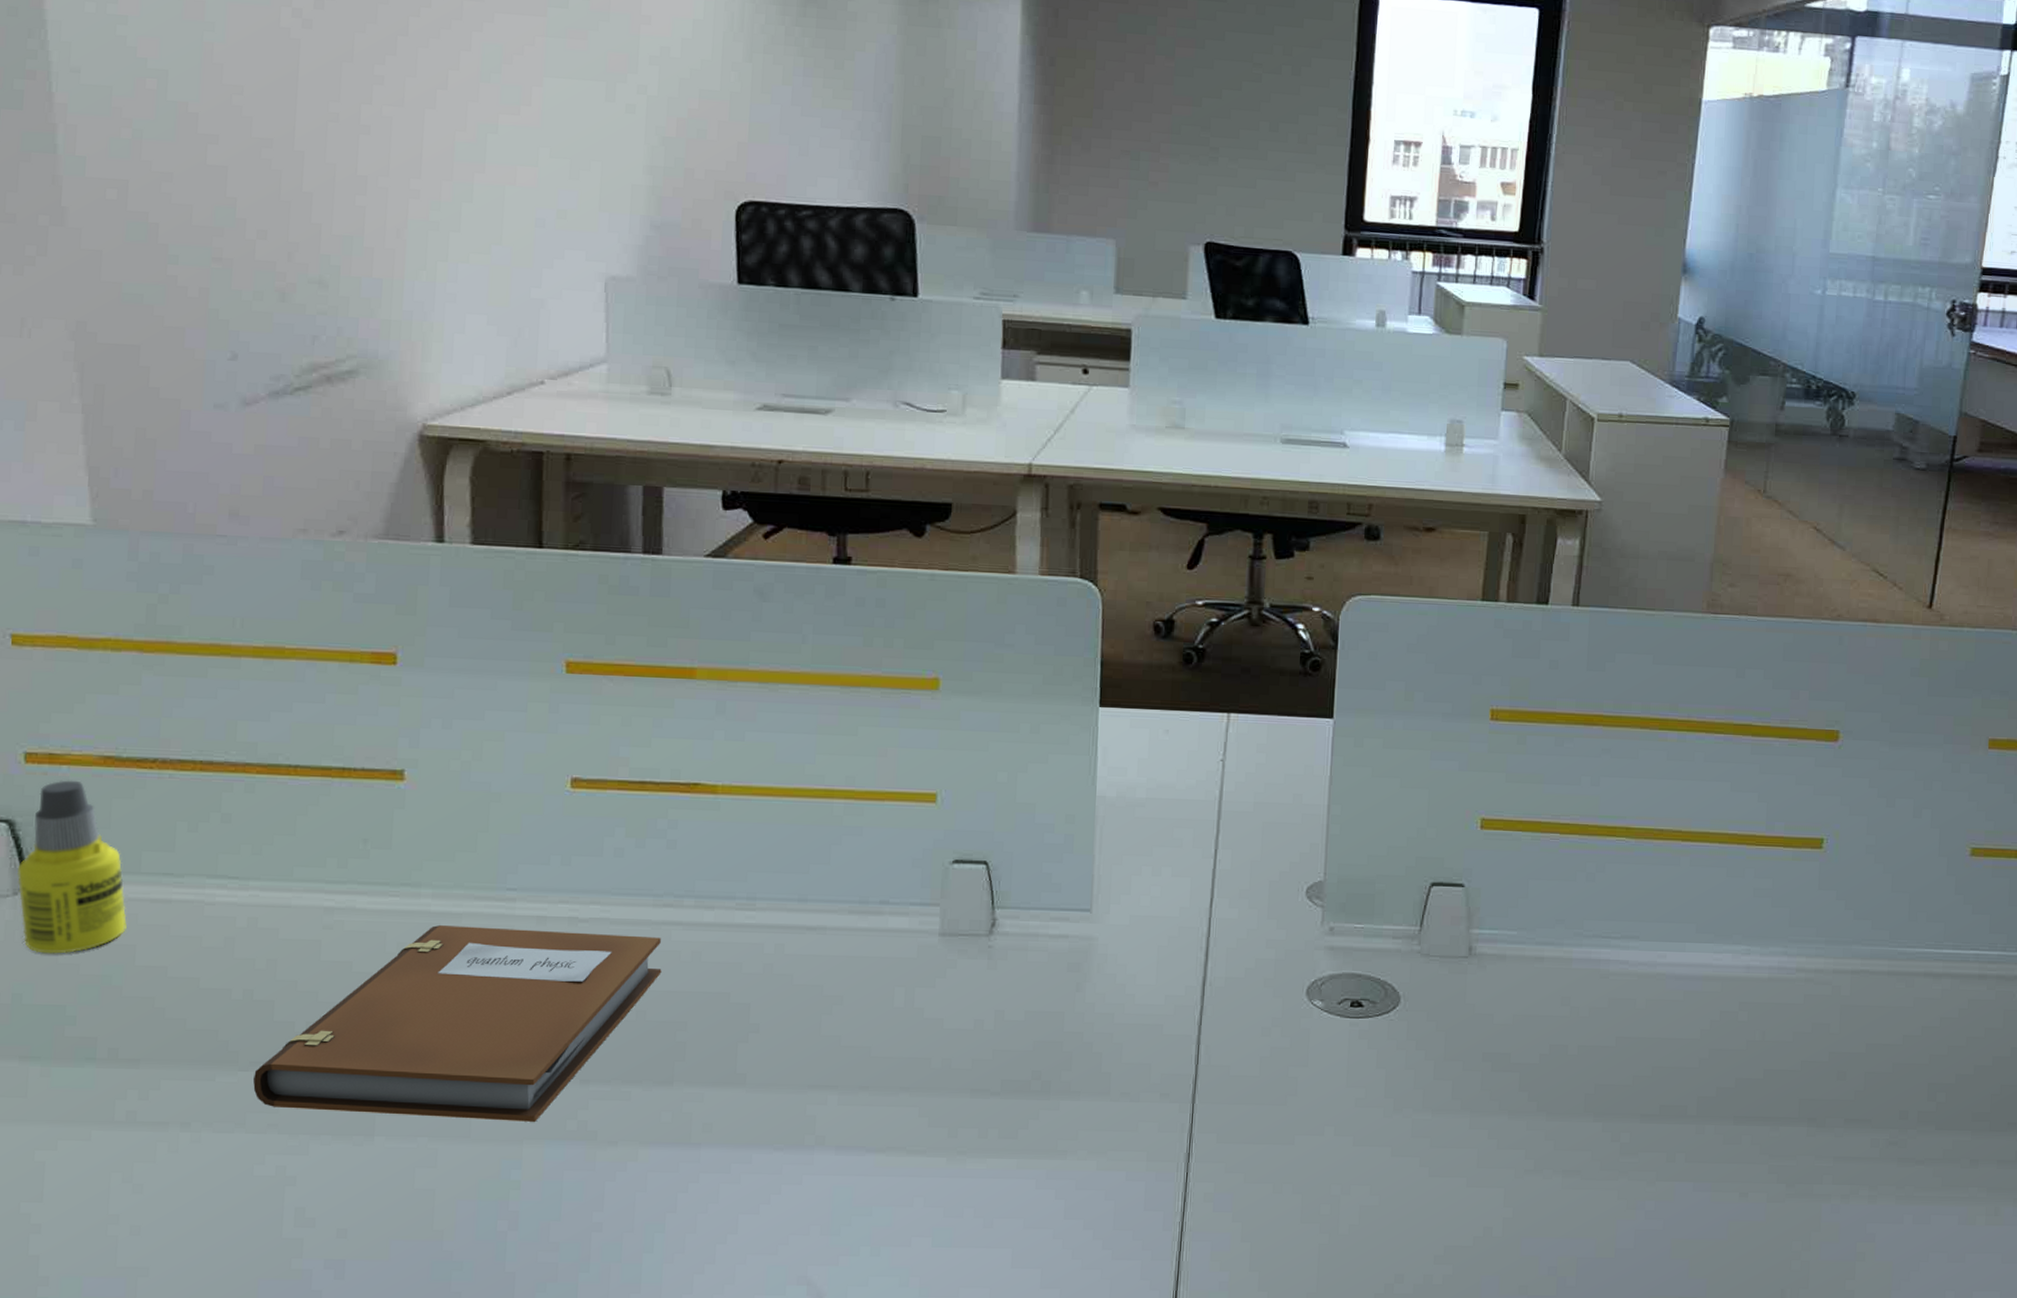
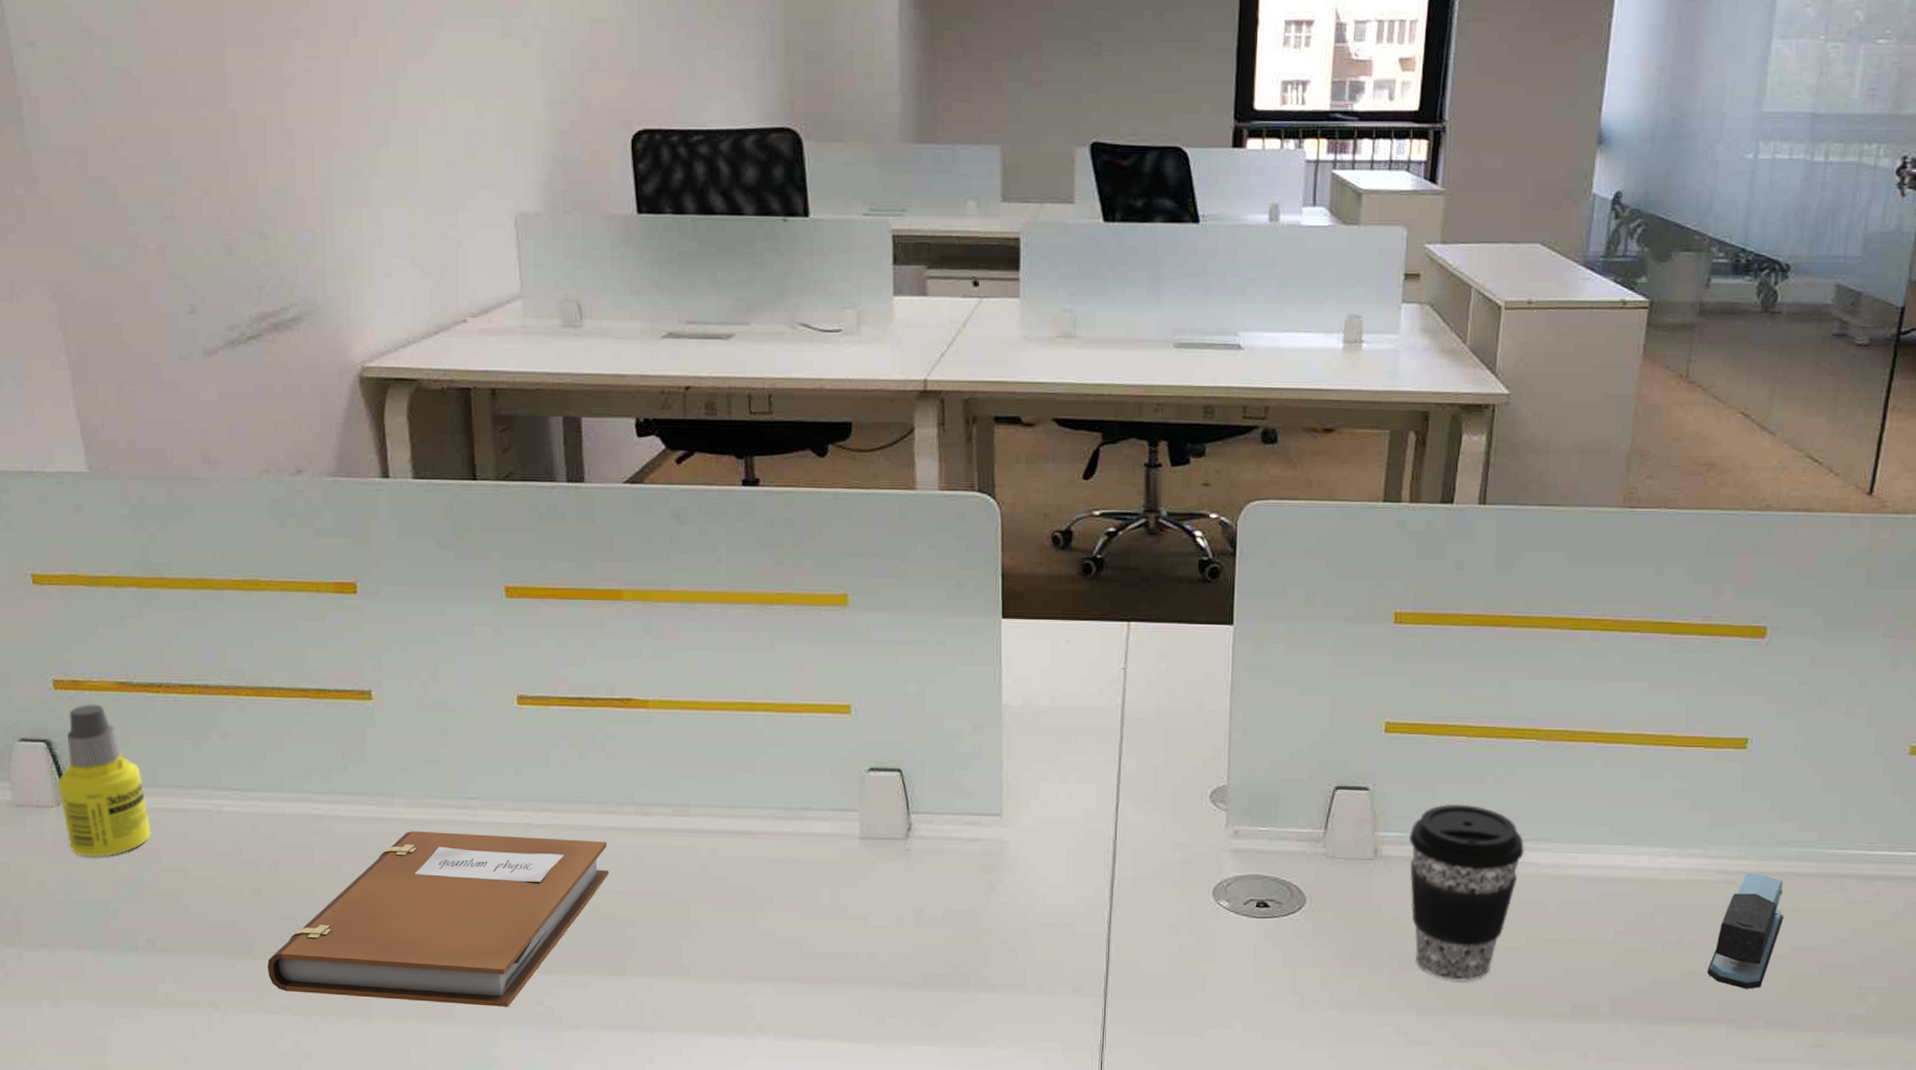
coffee cup: none [1502,901,1615,1082] -> present [1408,804,1524,981]
stapler: none [1788,970,1859,1087] -> present [1706,872,1784,989]

